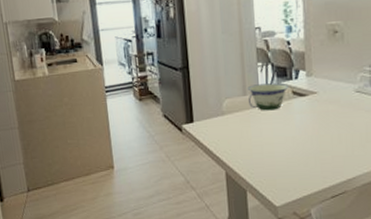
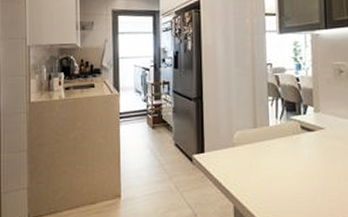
bowl: present [247,83,289,111] -> none [257,117,298,144]

